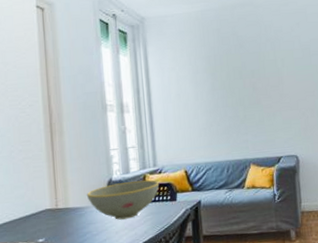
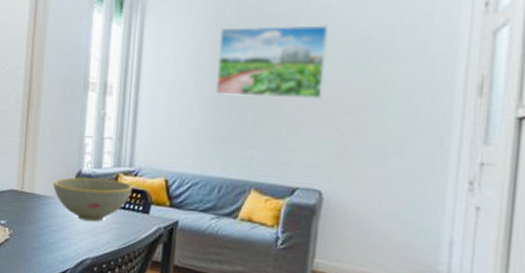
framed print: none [208,42,286,100] -> present [215,25,329,100]

